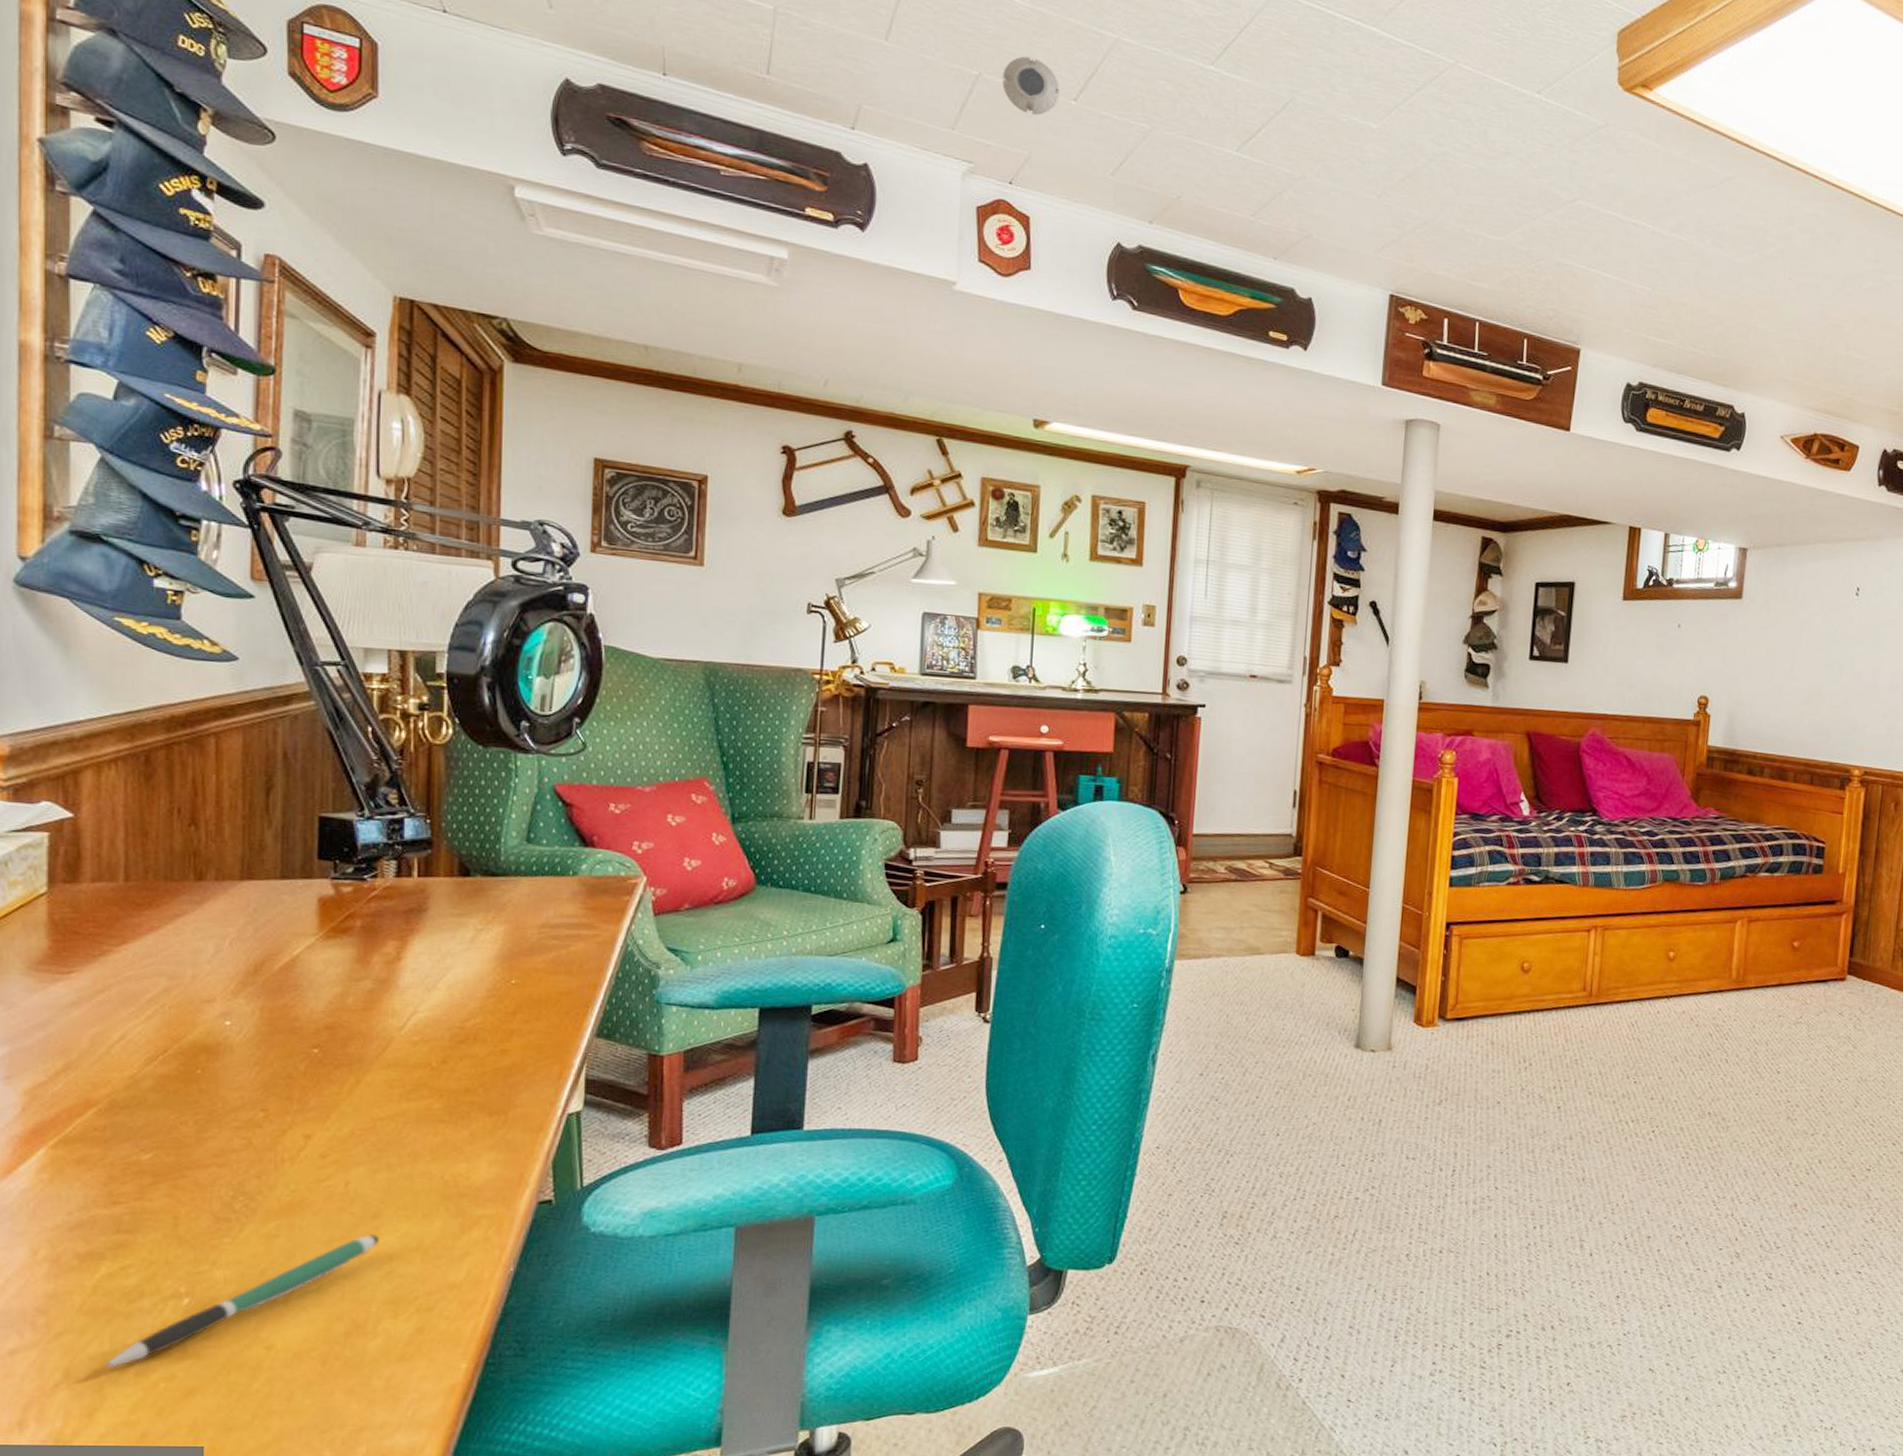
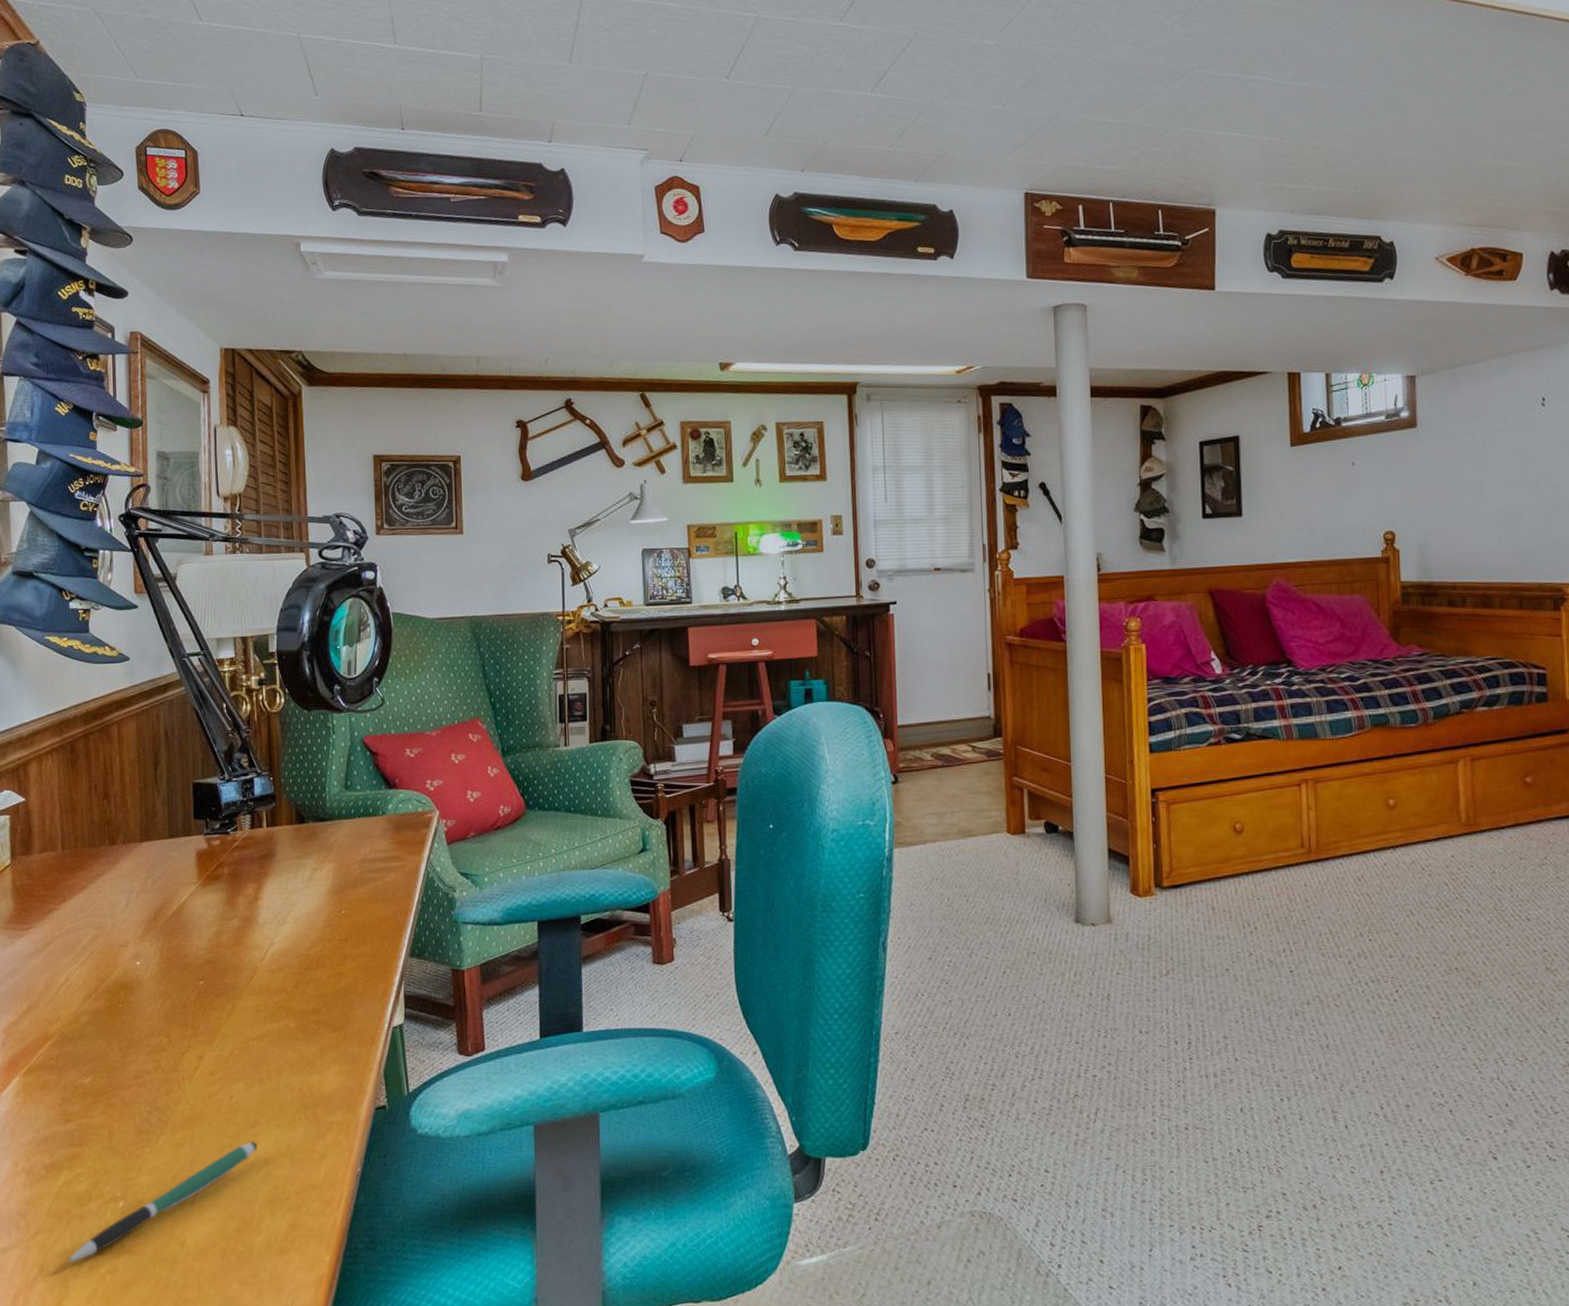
smoke detector: present [1002,56,1060,116] -> none [665,49,714,99]

